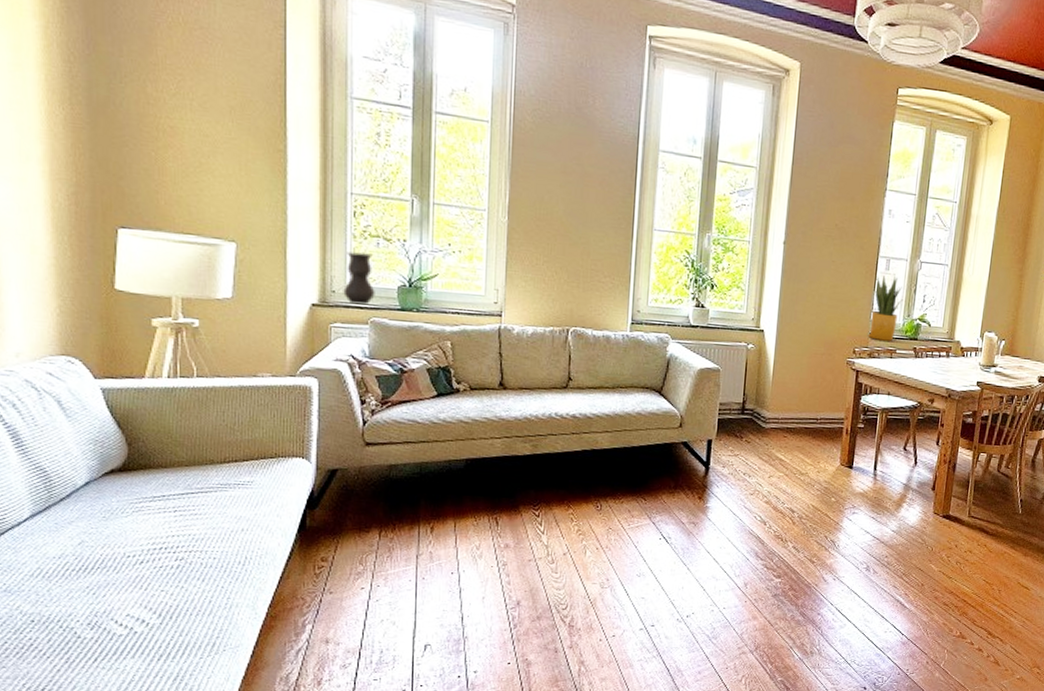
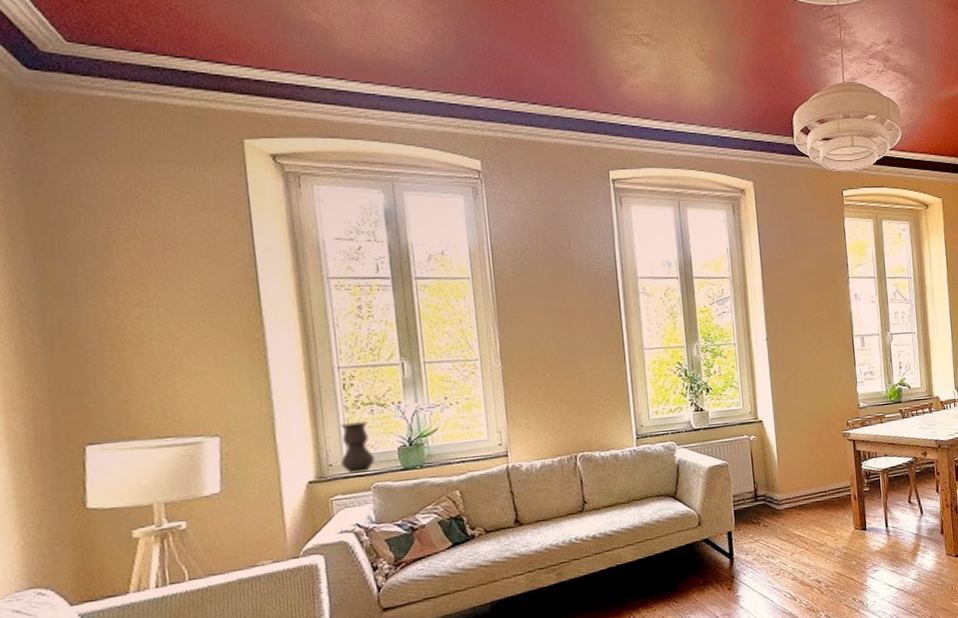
planter: present [868,274,904,341] -> none [853,348,882,410]

